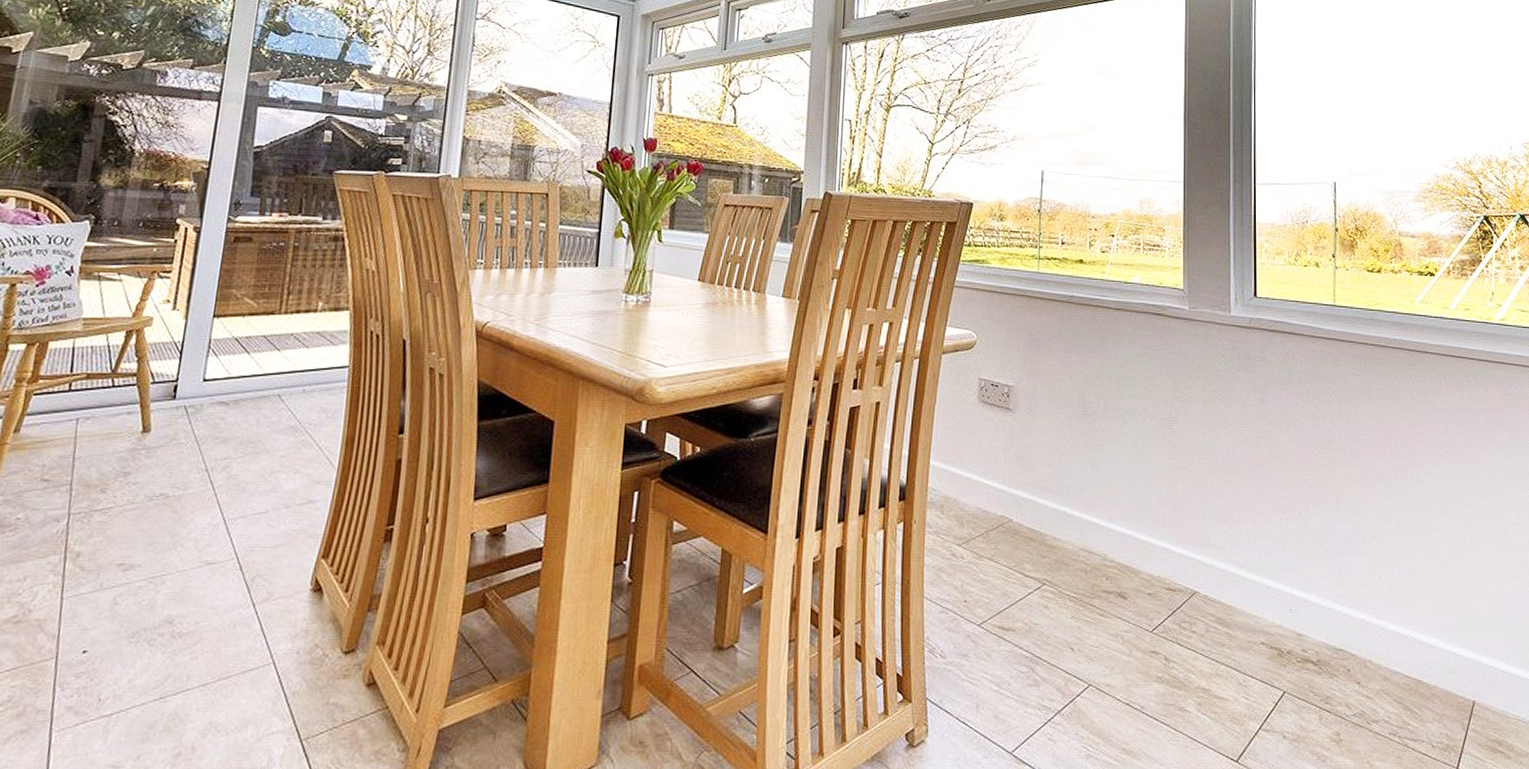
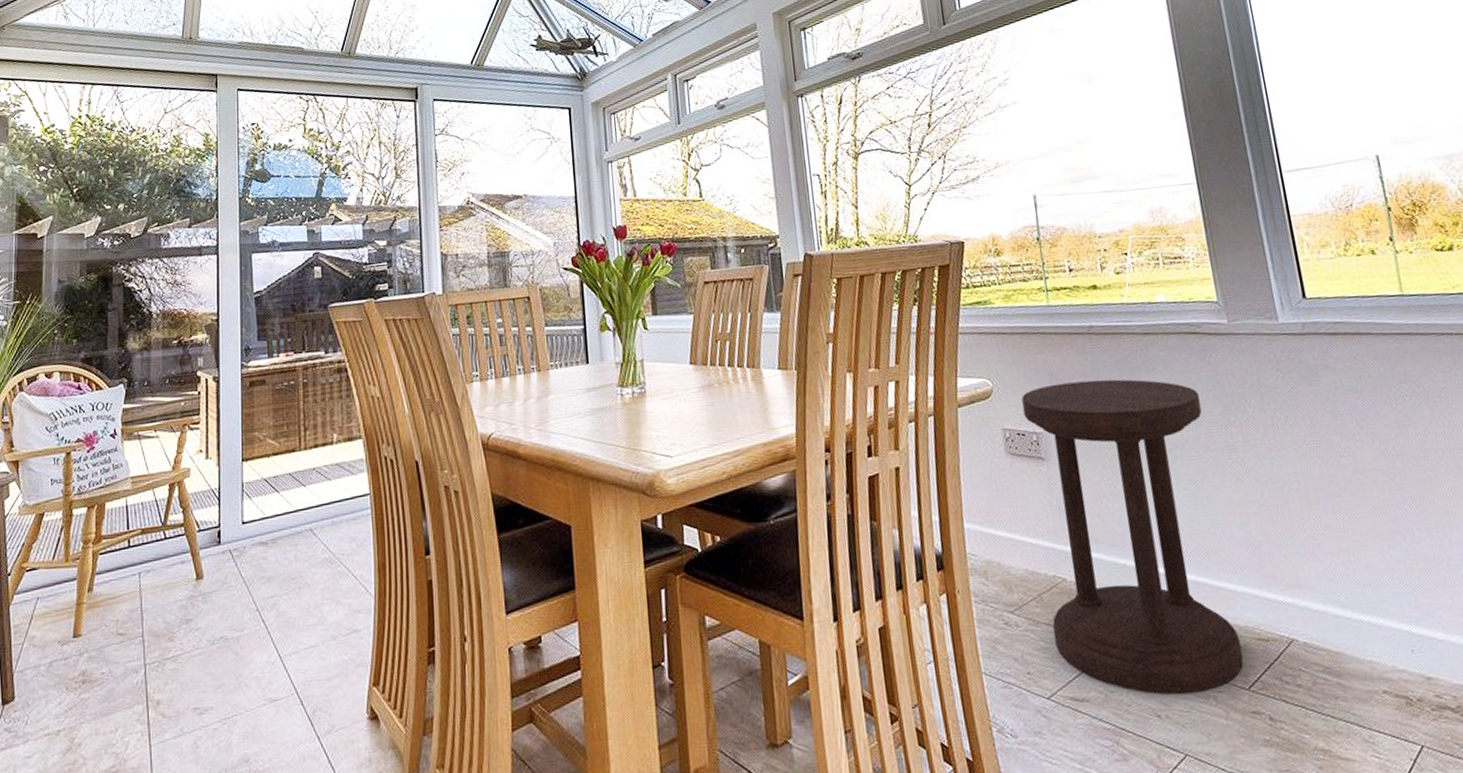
side table: none [993,344,1153,632] -> present [1021,379,1244,695]

